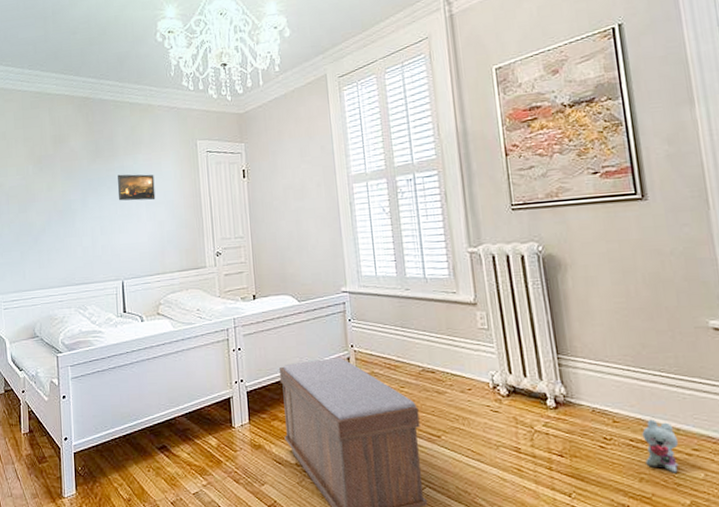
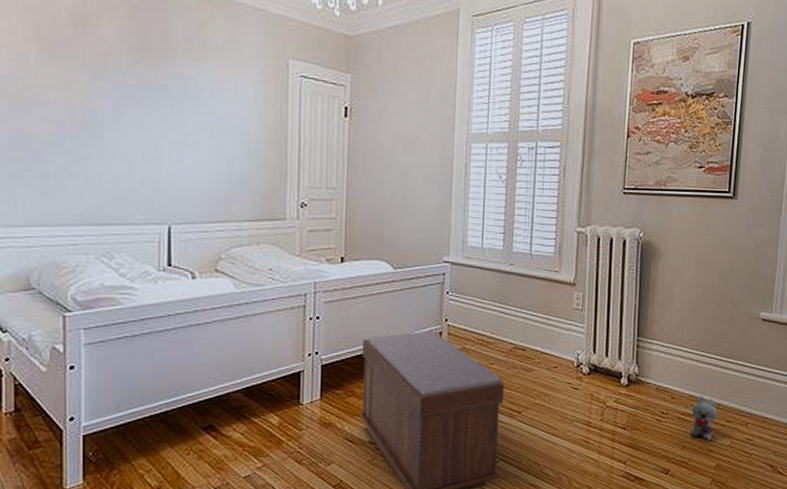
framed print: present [118,174,156,201] -> none [172,85,226,128]

